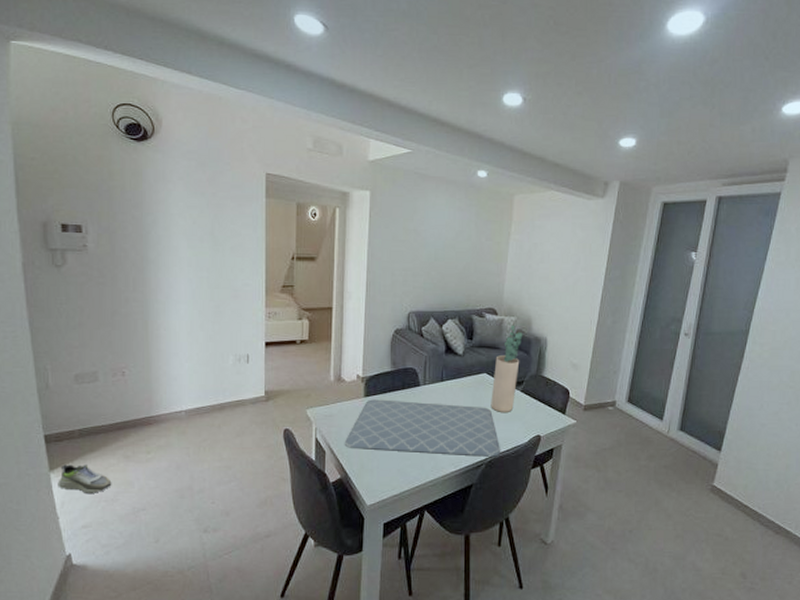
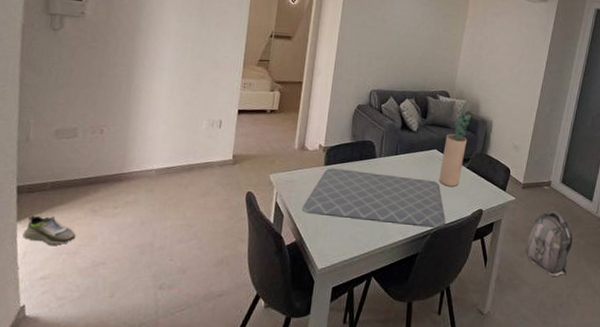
backpack: none [590,432,642,502] -> present [526,210,573,276]

